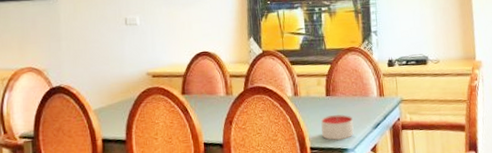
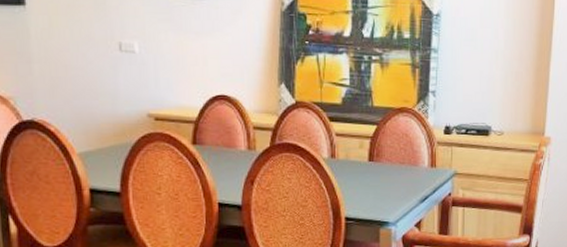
candle: present [321,114,354,140] -> none [359,183,397,211]

